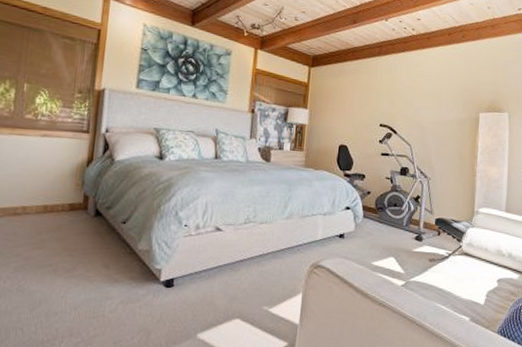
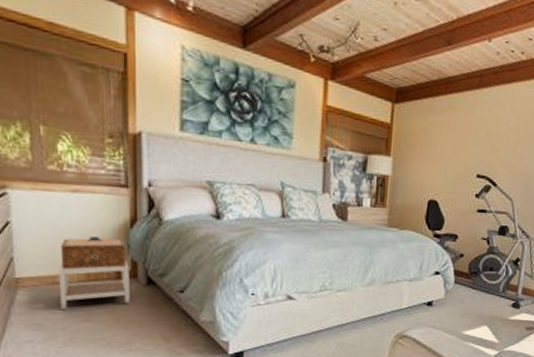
nightstand: none [17,174,82,238] -> present [59,236,130,309]

